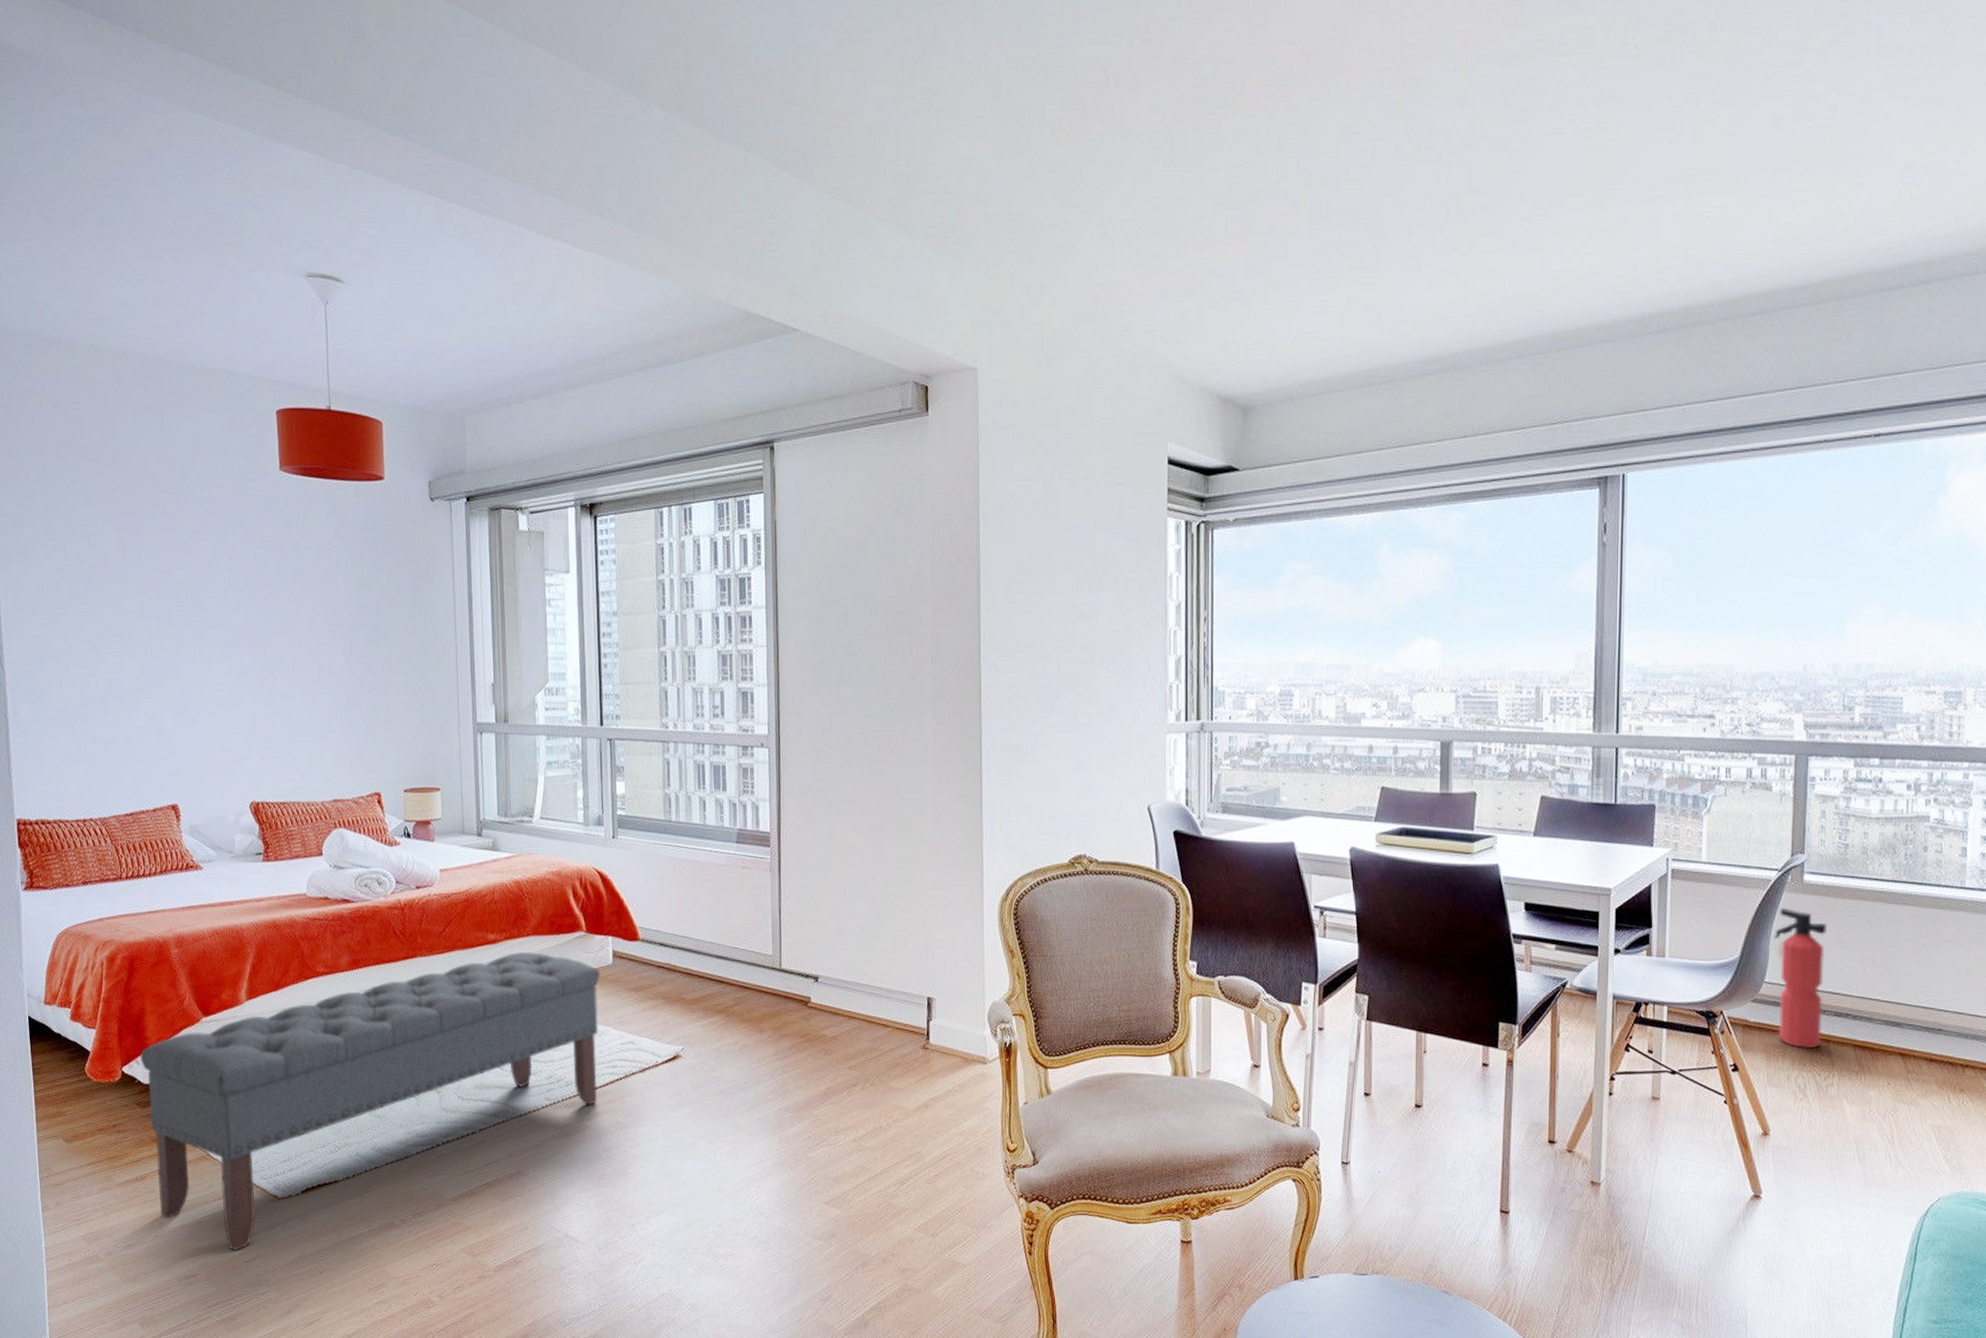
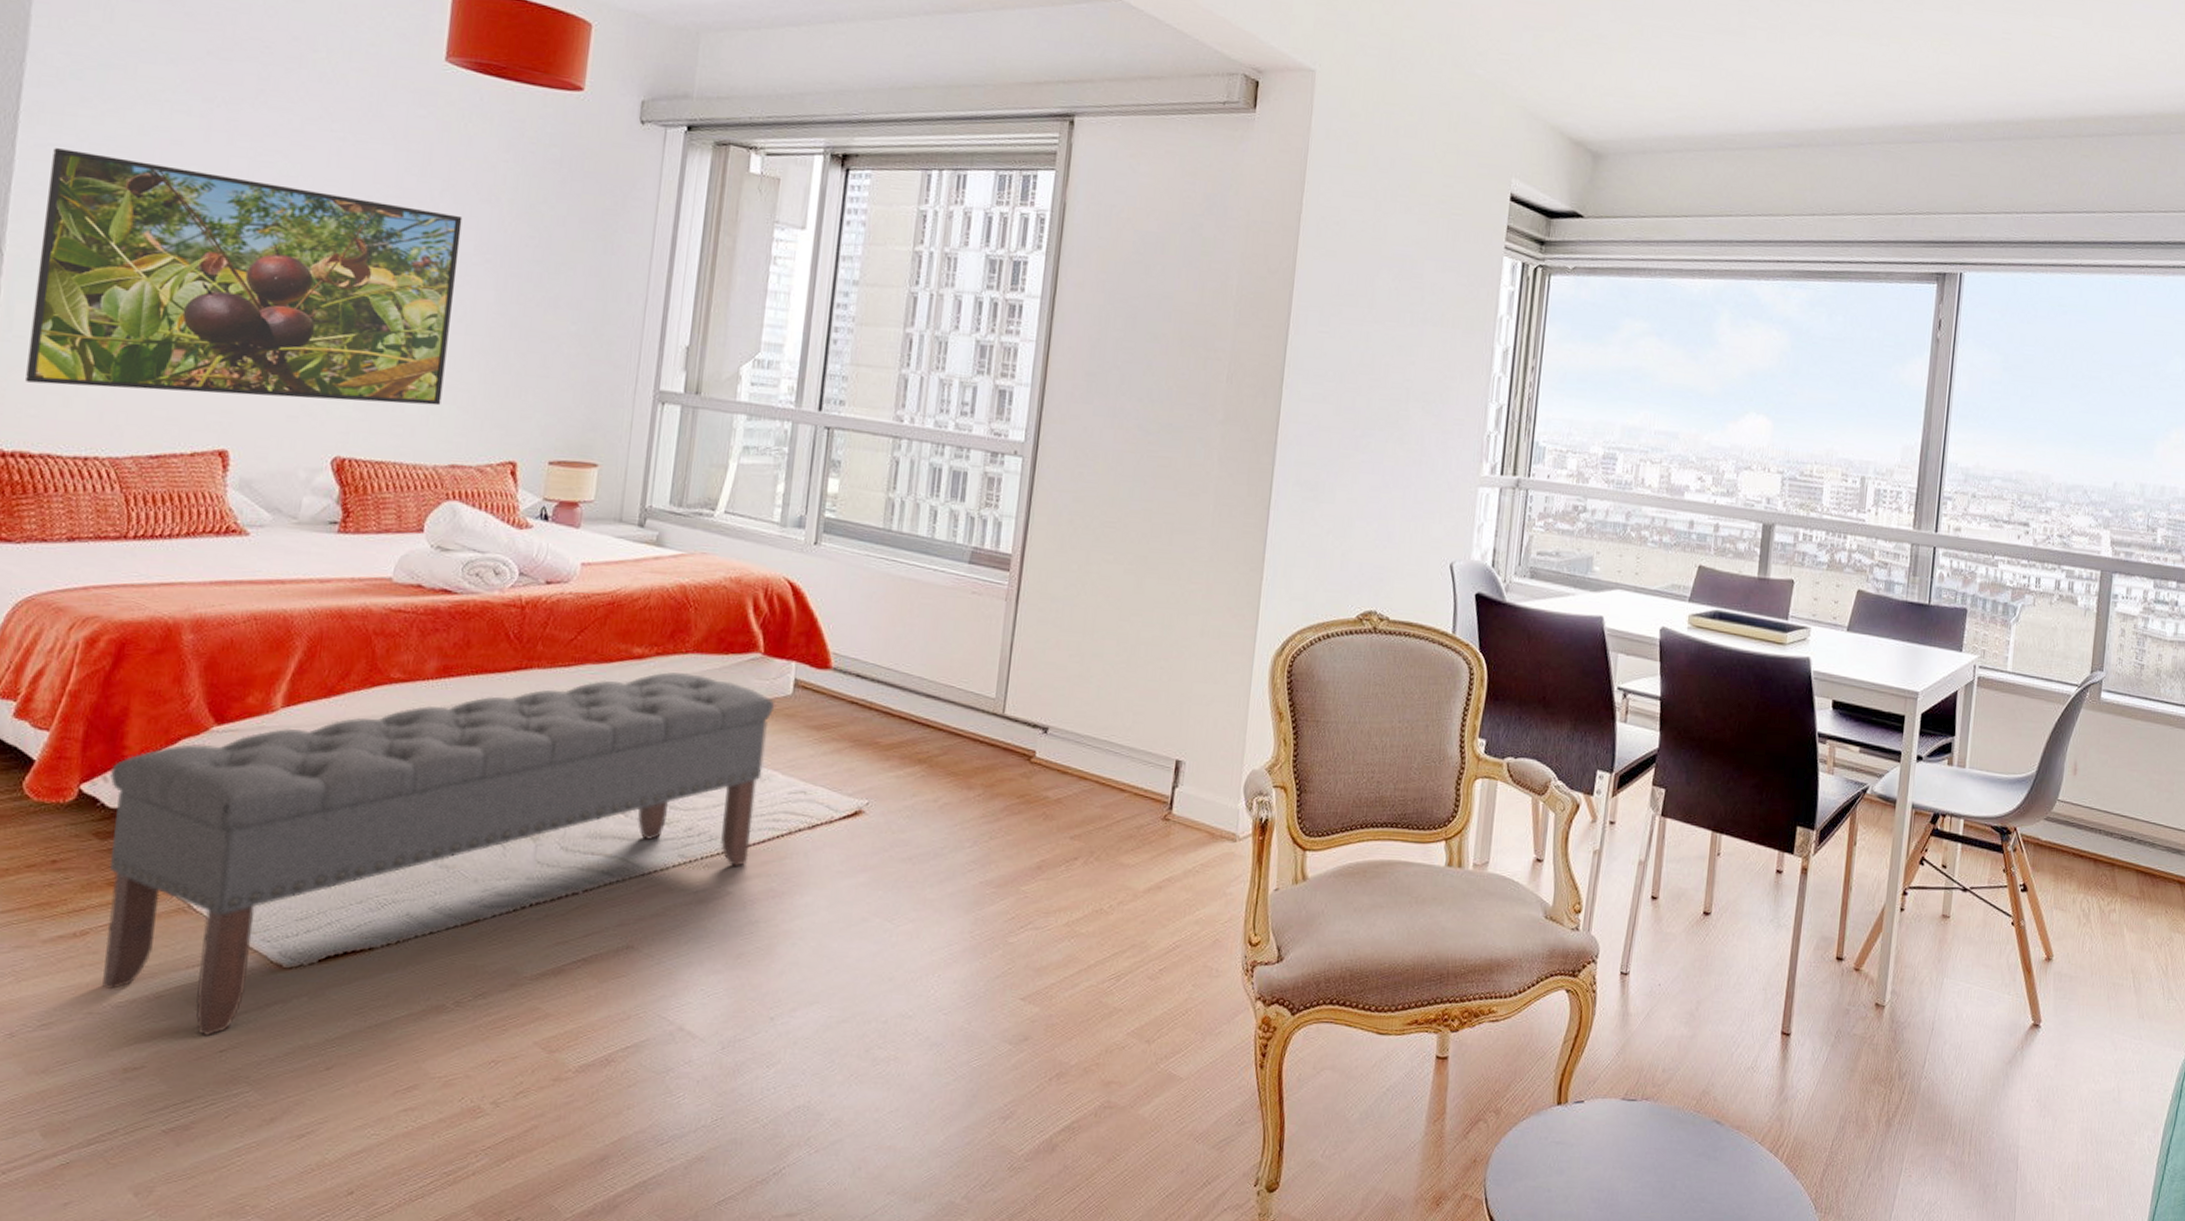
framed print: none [23,581,319,766] -> present [25,148,463,406]
fire extinguisher: present [1774,907,1828,1048] -> none [2067,724,2120,871]

